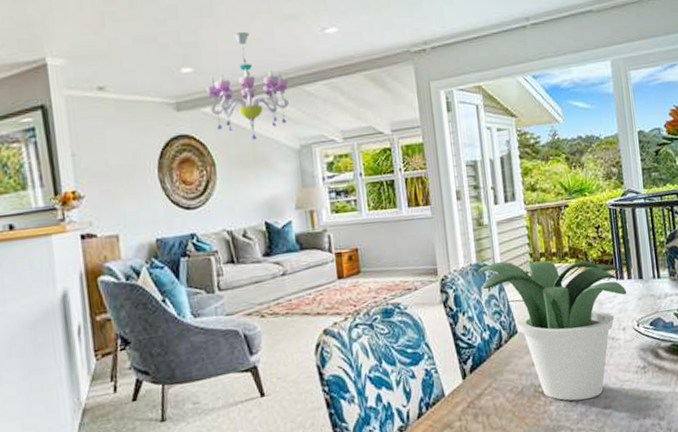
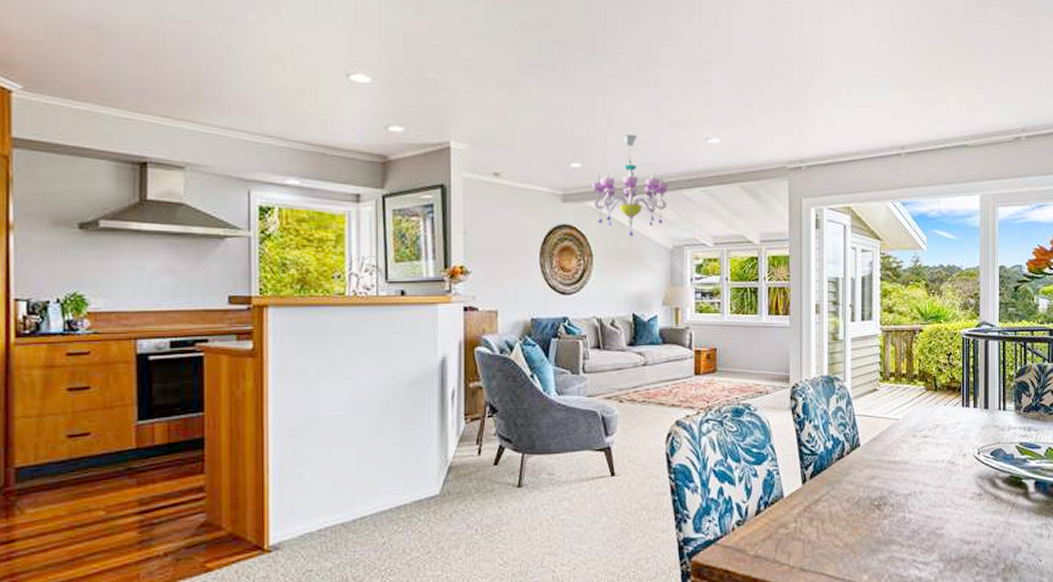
potted plant: present [477,260,627,401] -> none [828,376,971,518]

